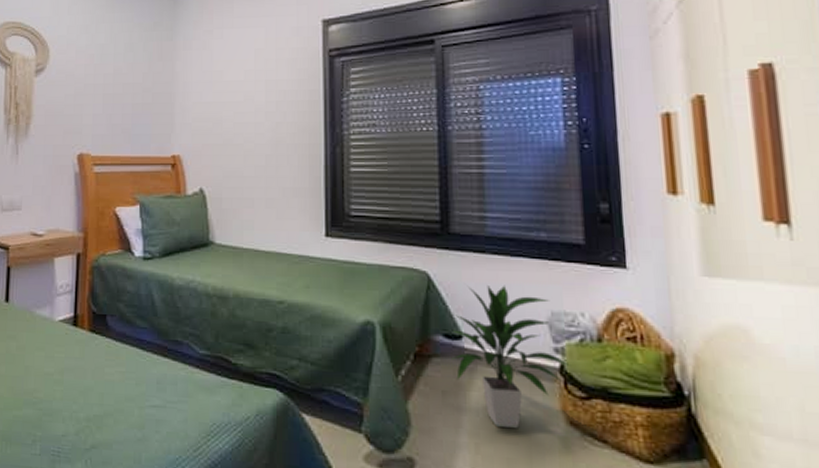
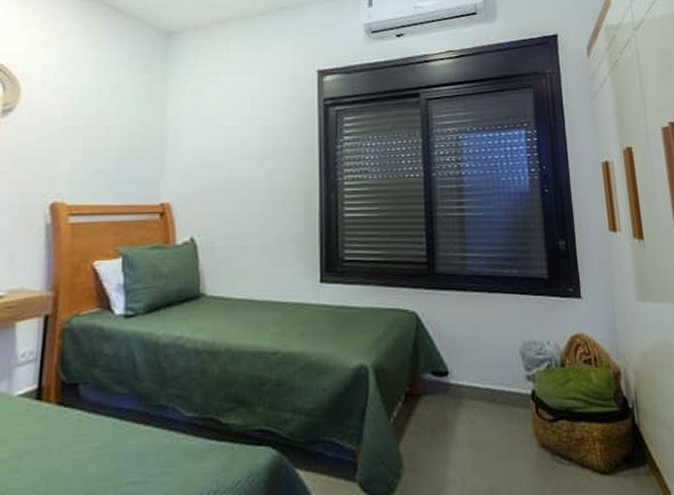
indoor plant: present [452,285,572,428] -> none [440,320,541,457]

